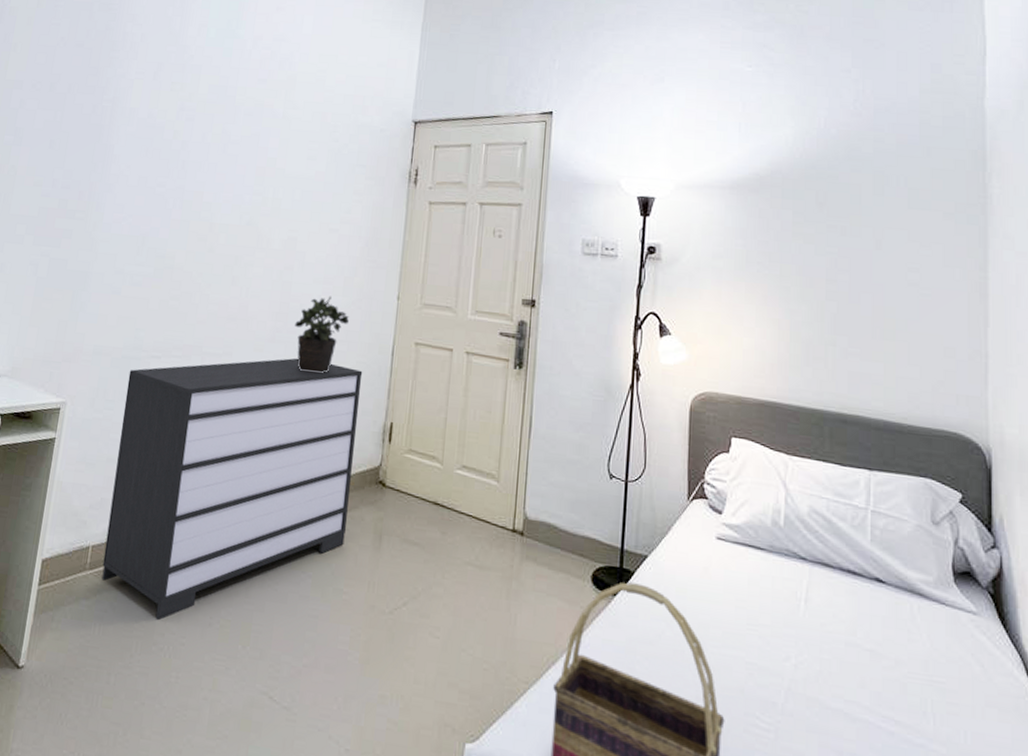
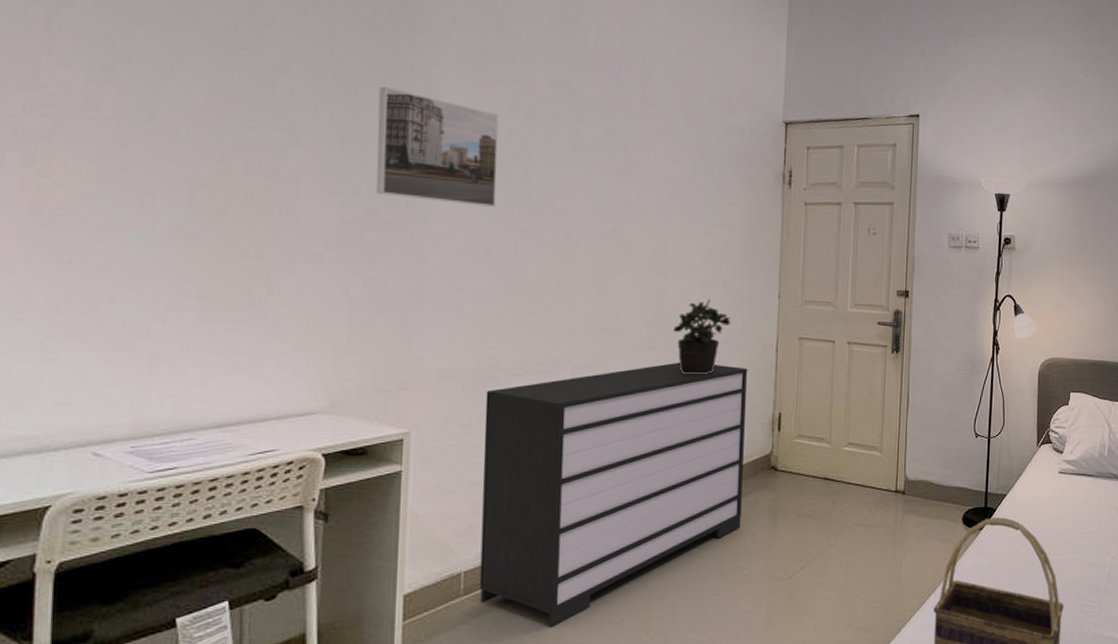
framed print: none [68,95,167,200] -> present [376,86,499,207]

